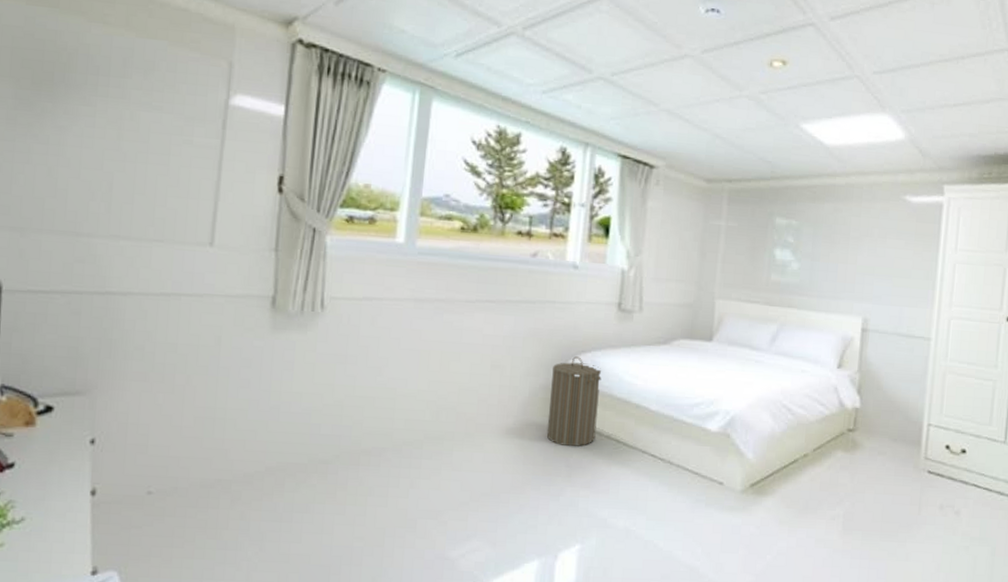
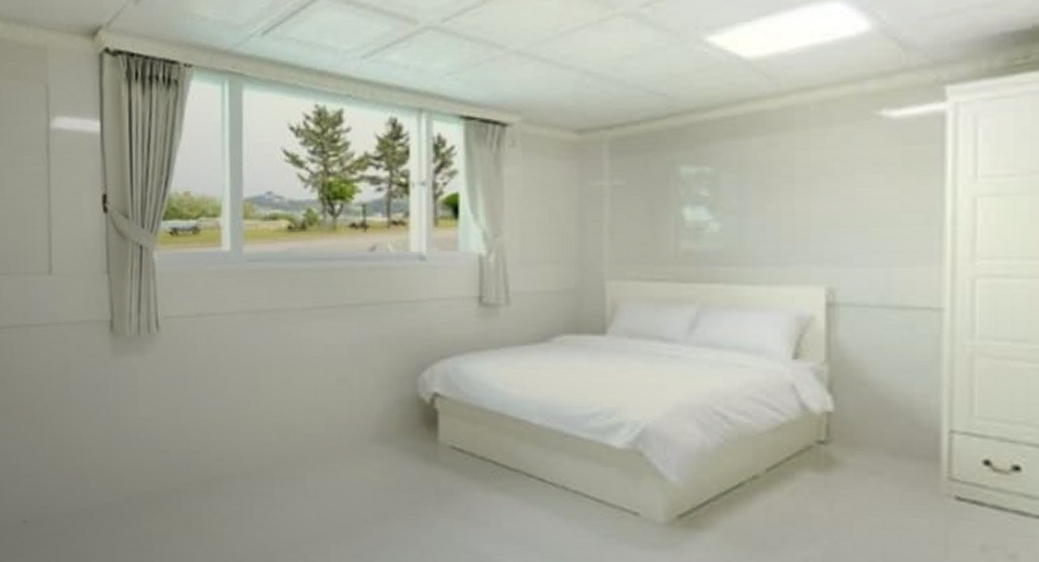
laundry hamper: present [546,356,602,447] -> none [407,364,467,471]

